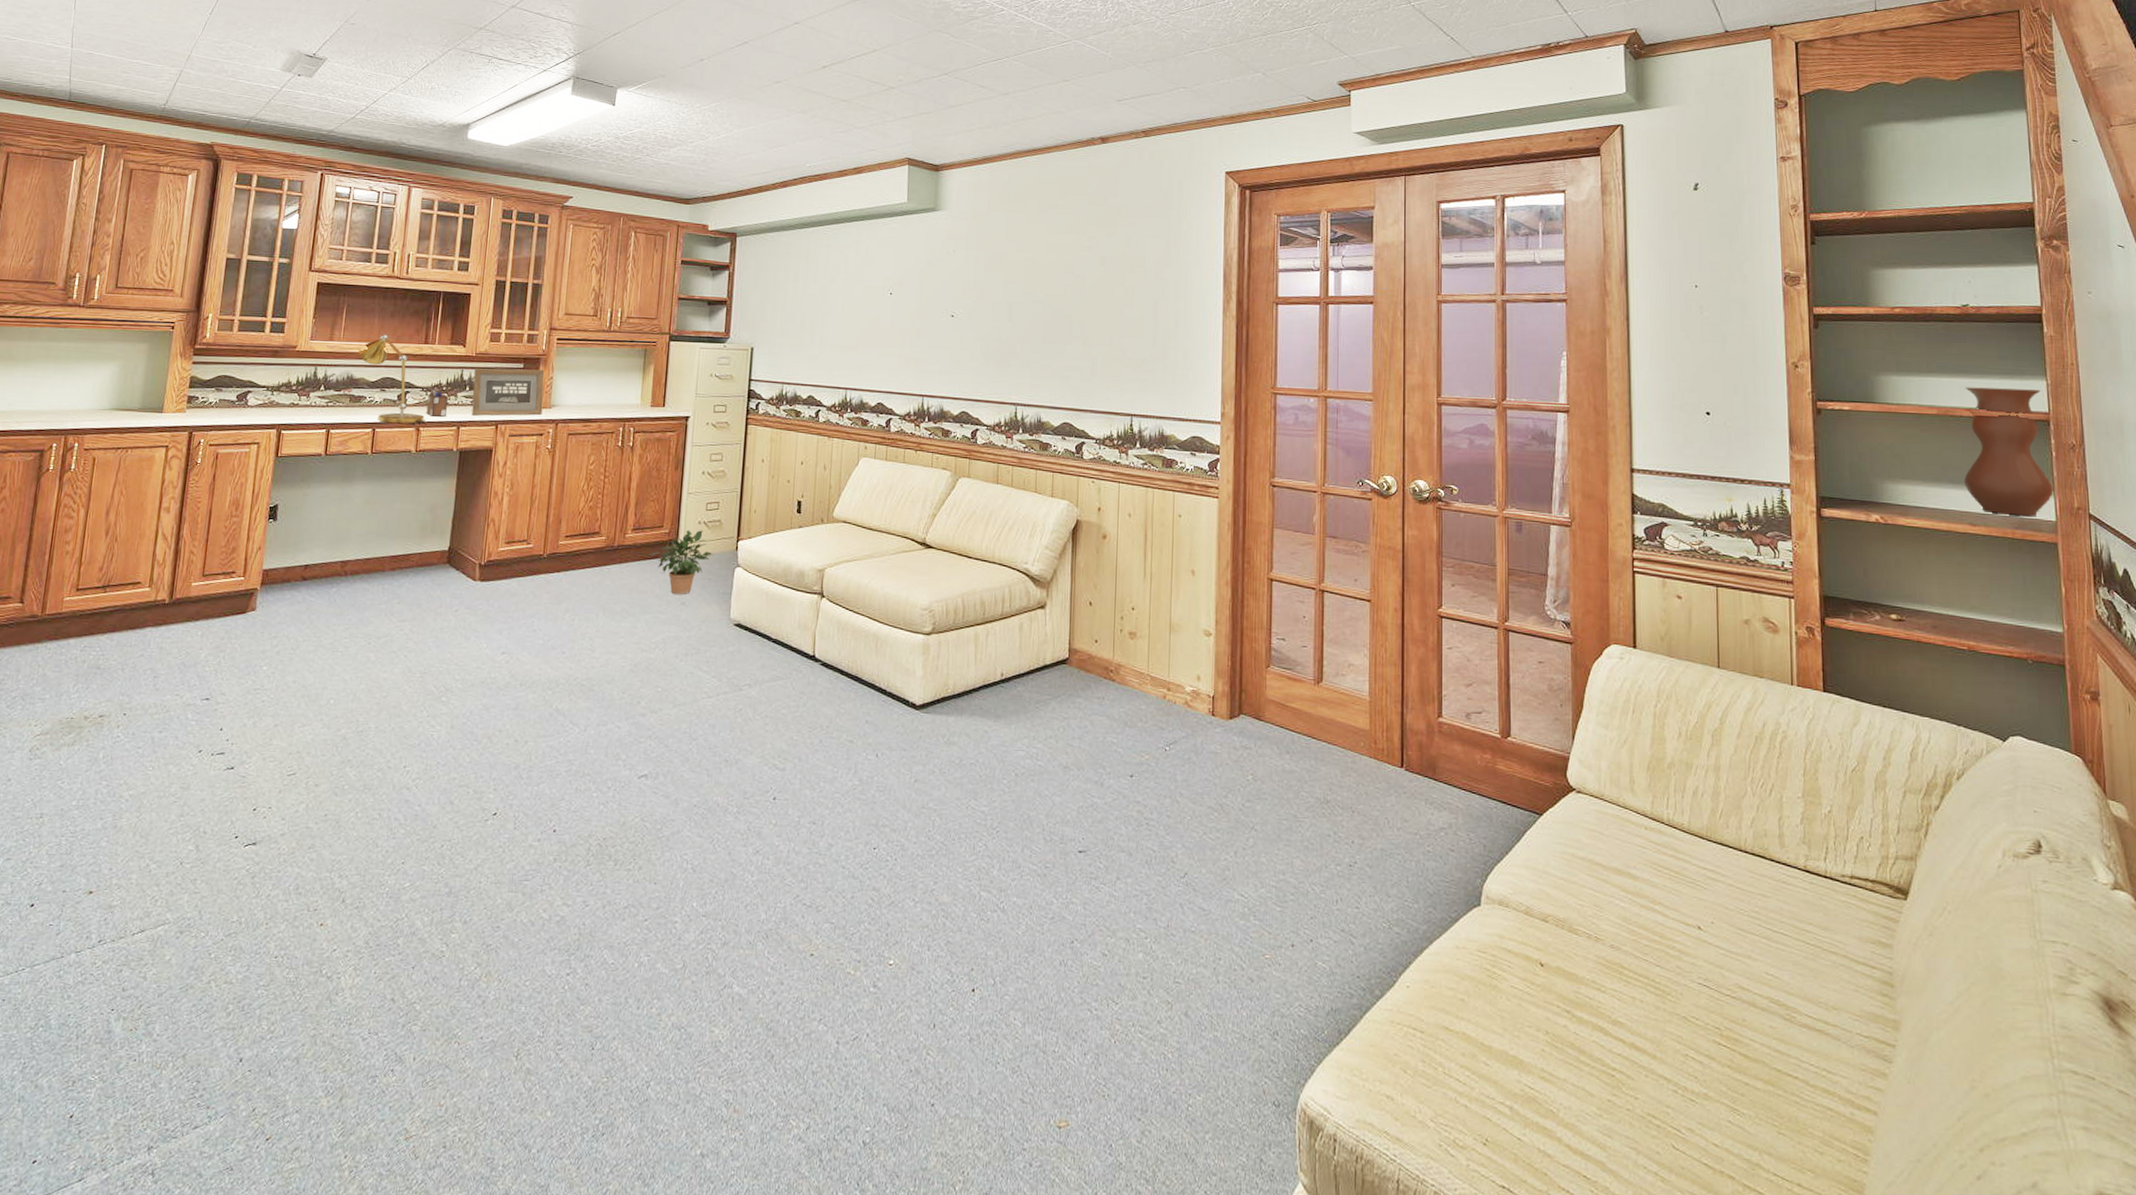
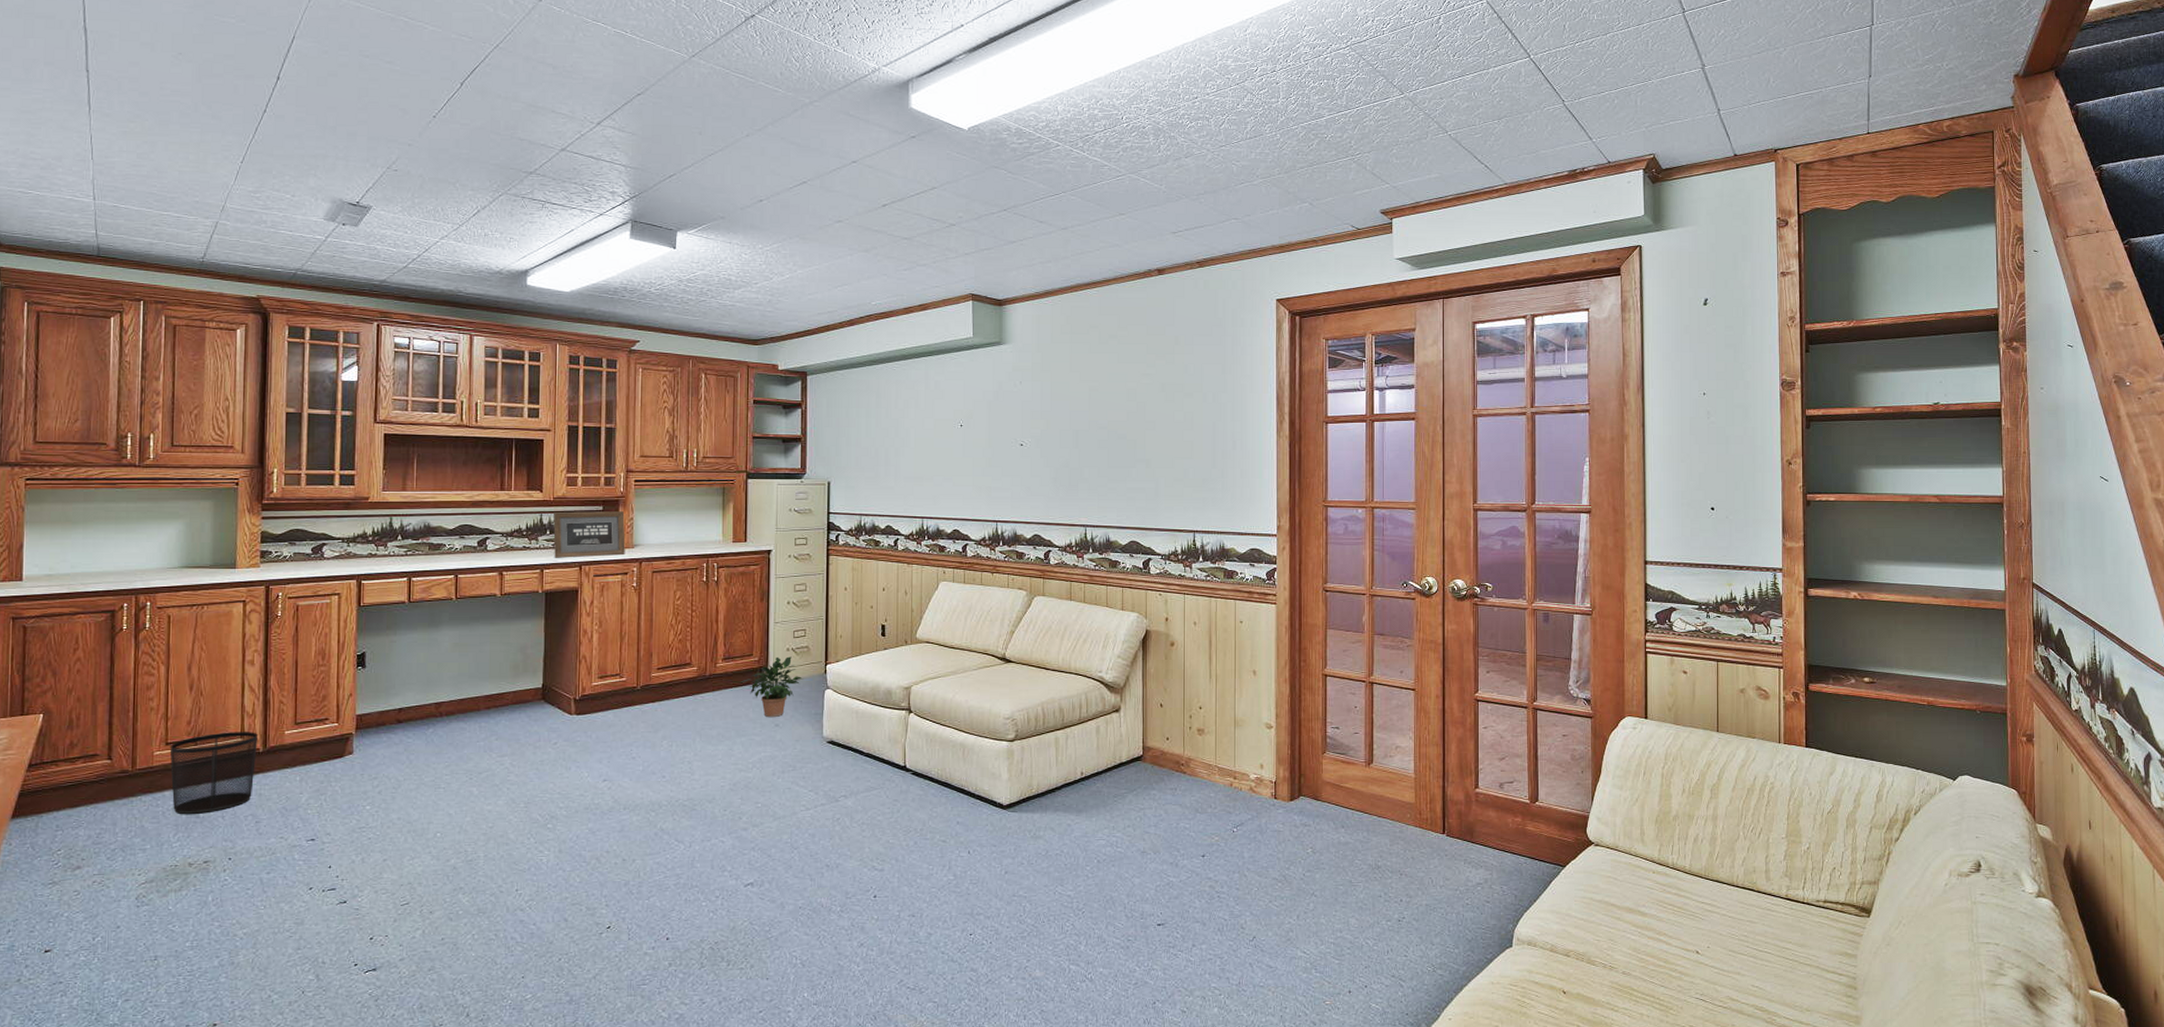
waste bin: none [76,580,166,665] -> present [169,732,258,815]
desk lamp: present [358,334,427,424] -> none [433,482,509,569]
desk organizer: present [426,387,448,418] -> none [508,532,529,562]
vase: present [1964,387,2053,517] -> none [1930,476,2004,588]

